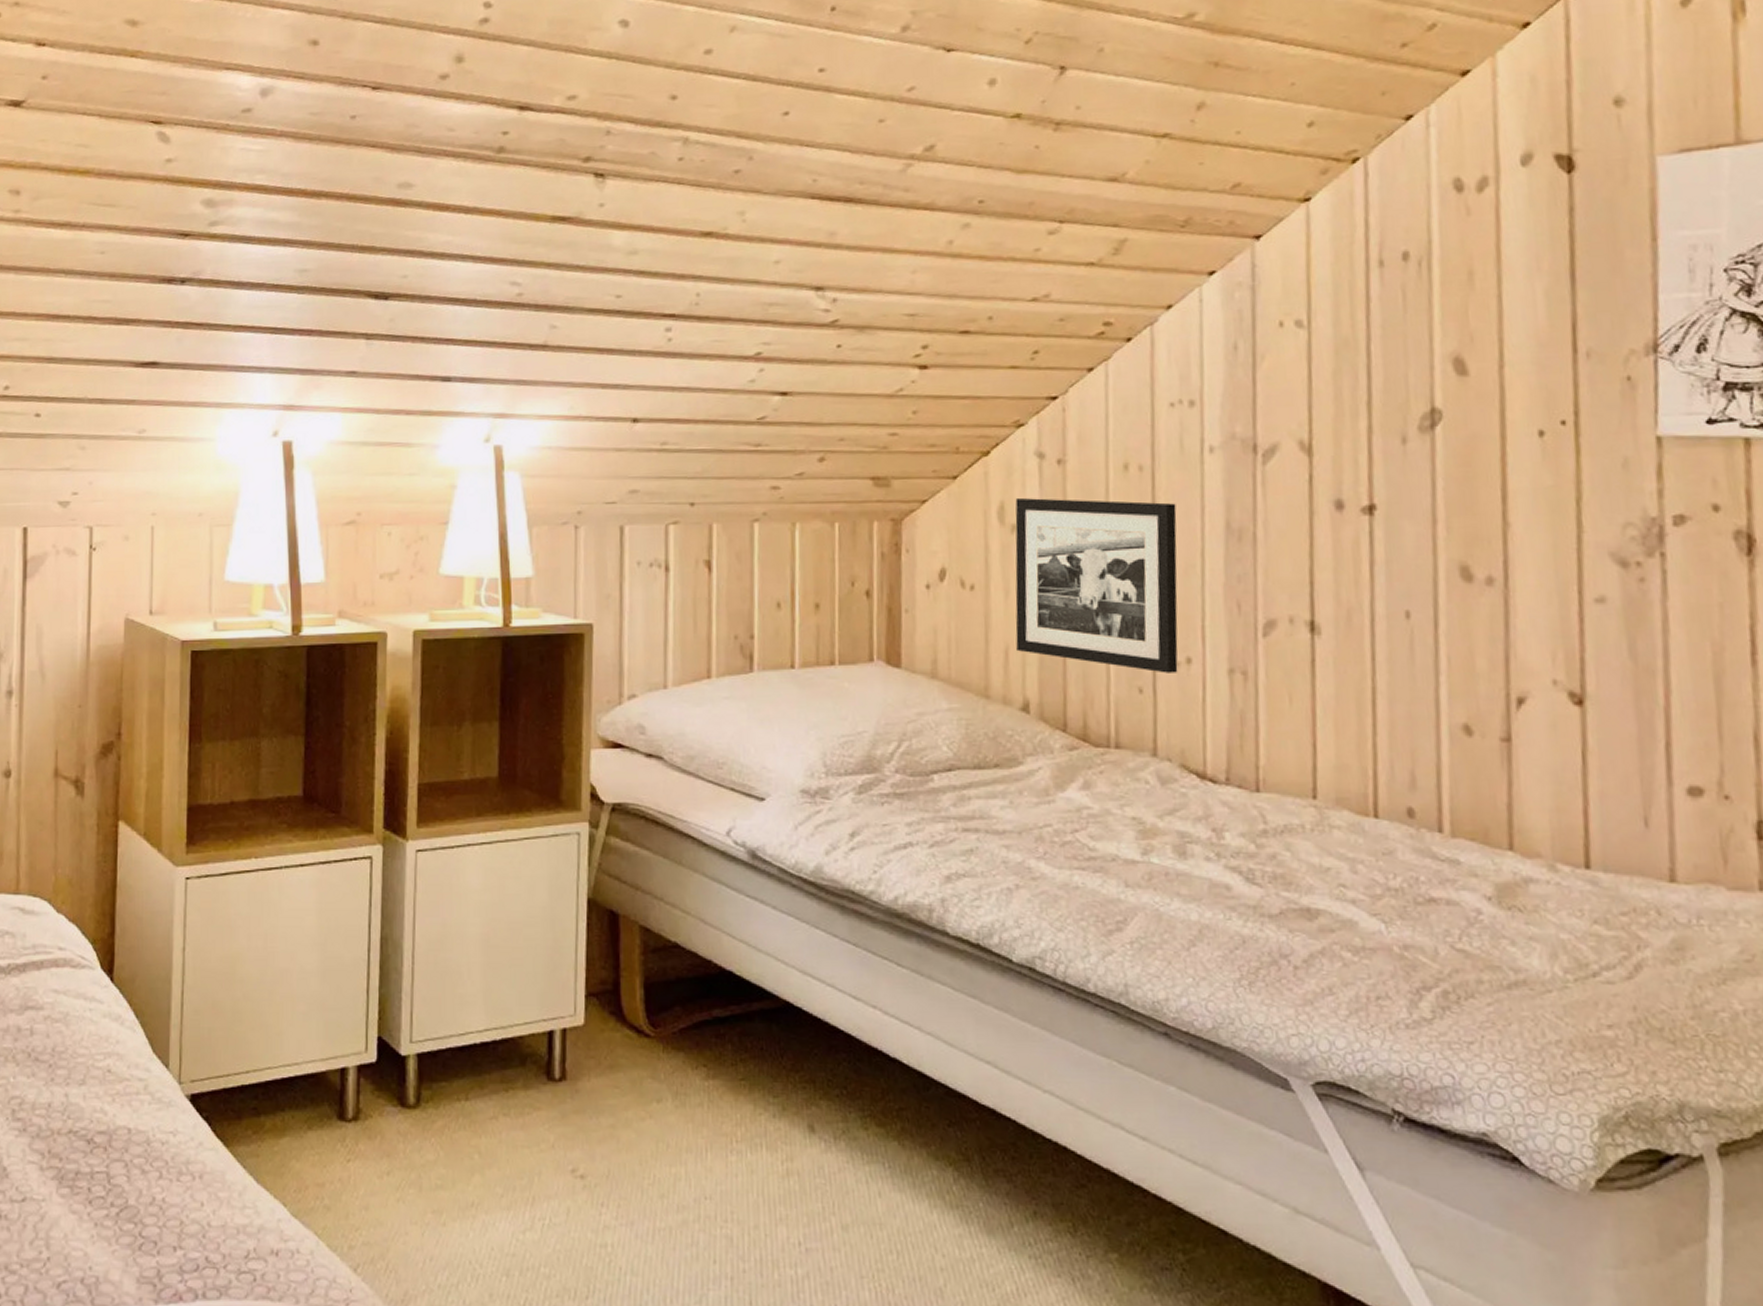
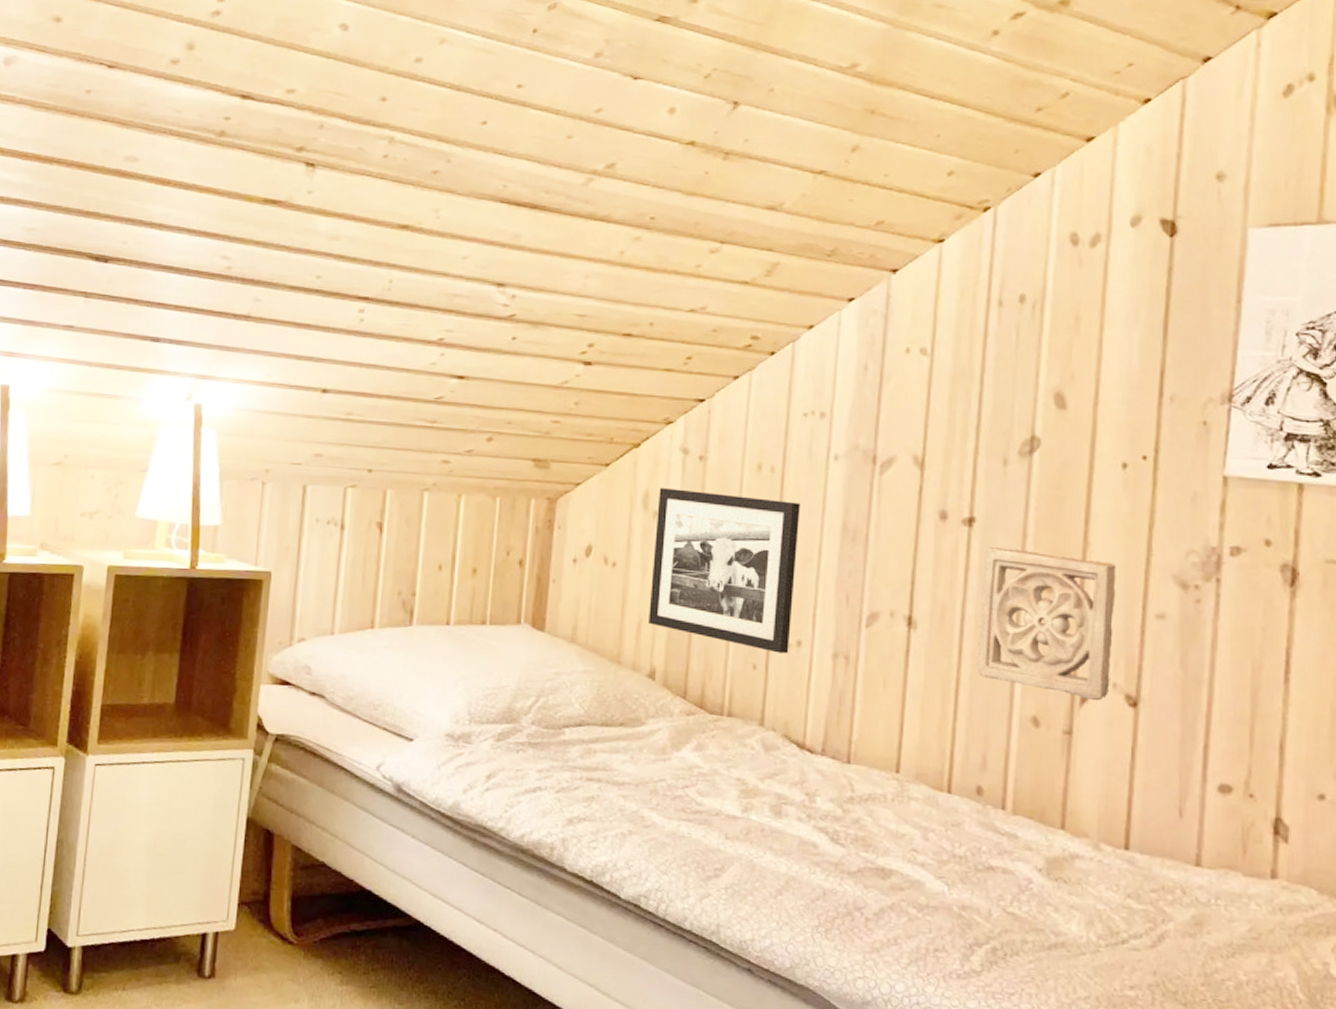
wall ornament: none [1391,536,1550,702] -> present [977,547,1116,701]

